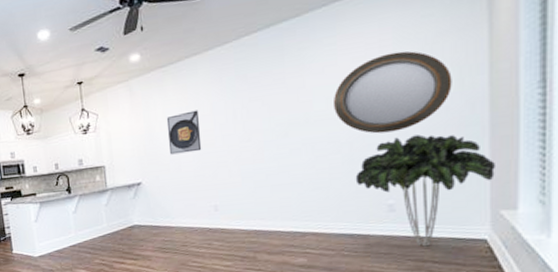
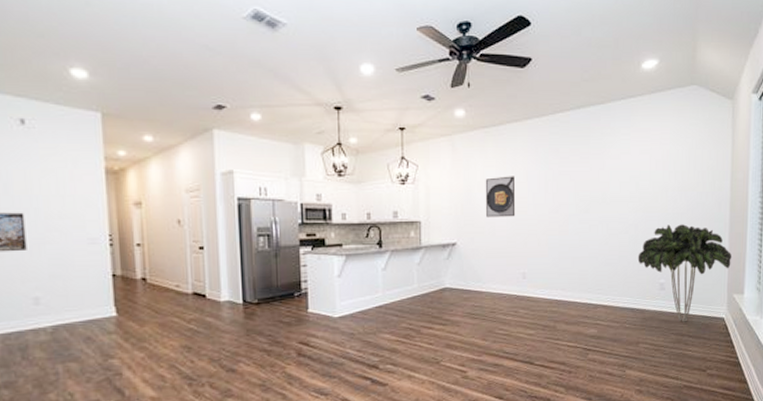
home mirror: present [334,51,452,134] -> none [625,151,708,219]

